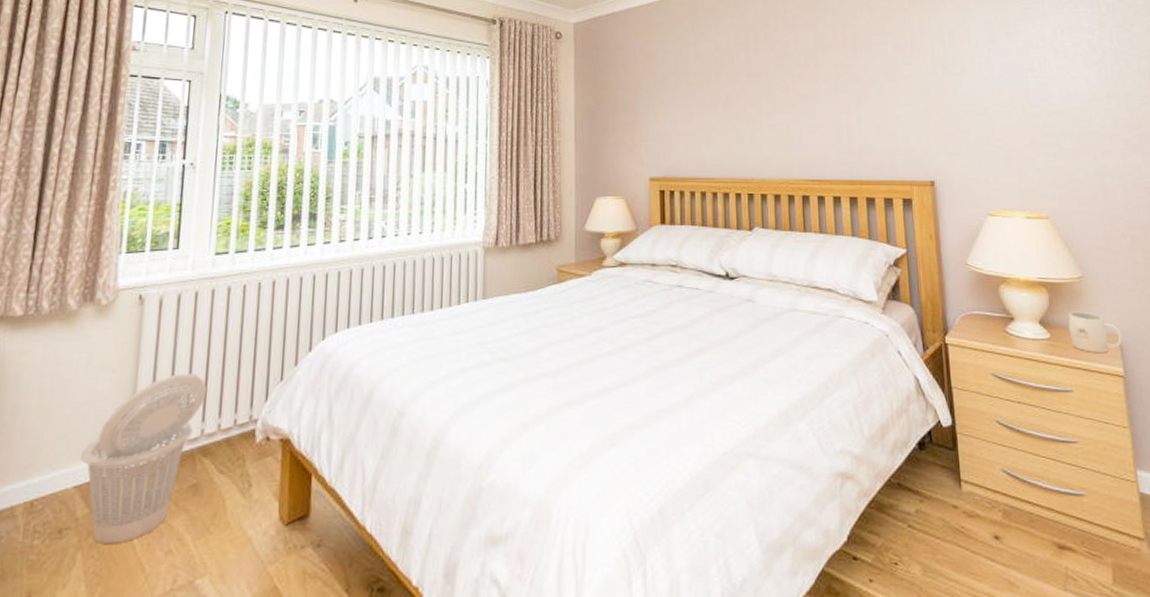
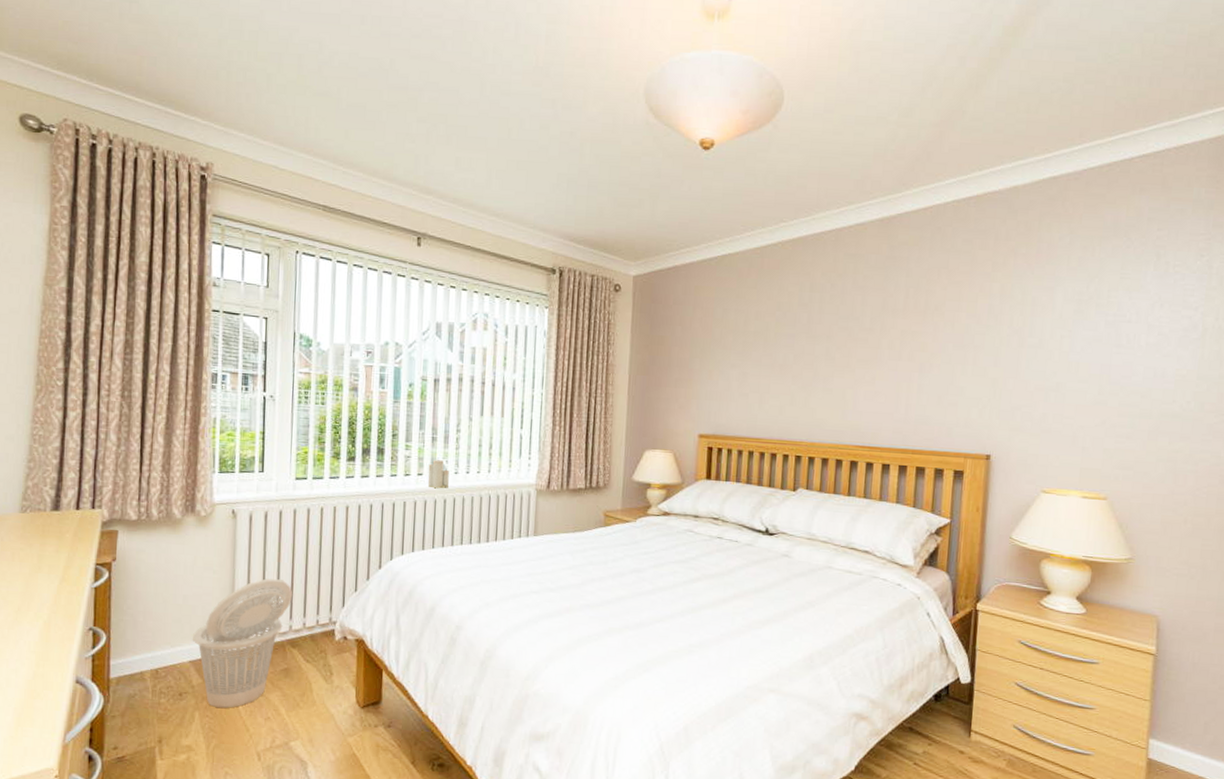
candle: none [364,219,389,254] -> present [427,457,449,489]
mug: present [1068,311,1123,354] -> none [1106,590,1162,632]

